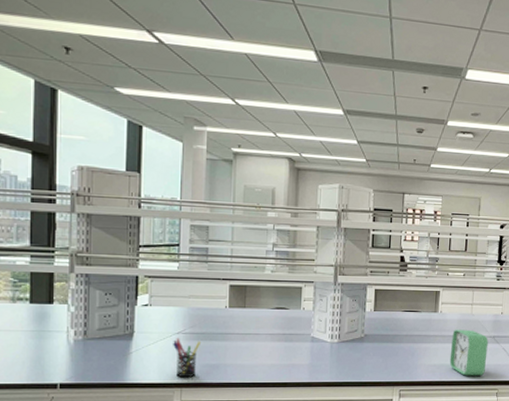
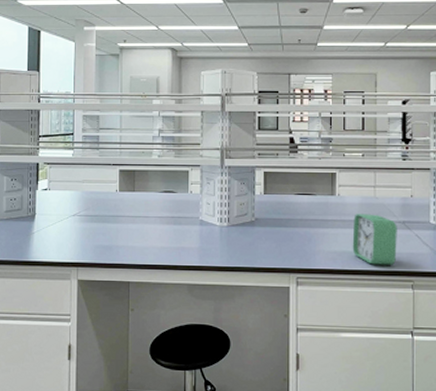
pen holder: present [173,338,200,378] -> none [69,220,94,258]

